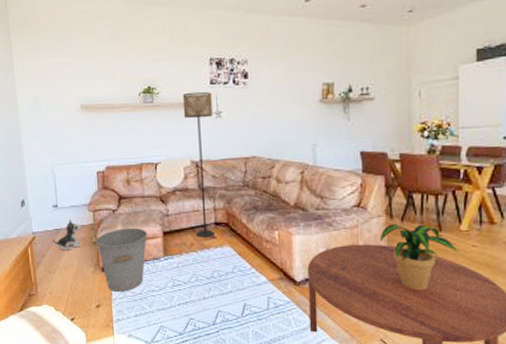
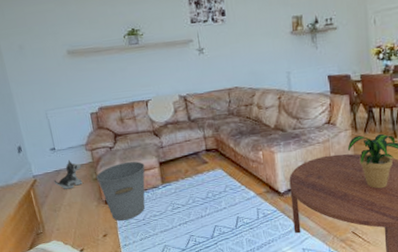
floor lamp: present [182,91,216,238] -> none [165,30,207,164]

